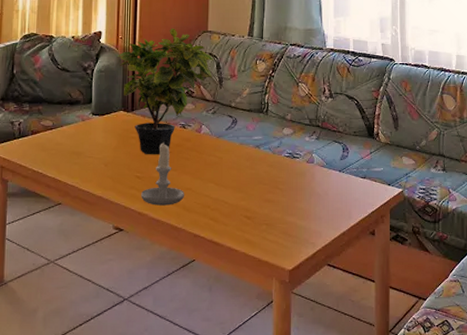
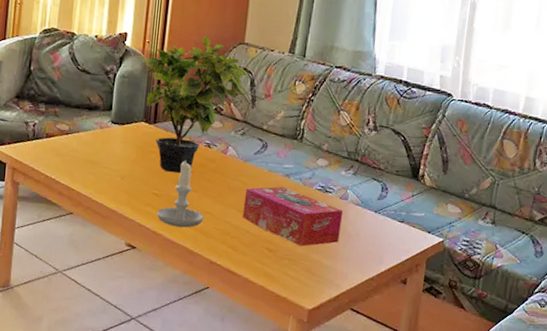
tissue box: none [220,157,311,211] -> present [242,186,344,247]

